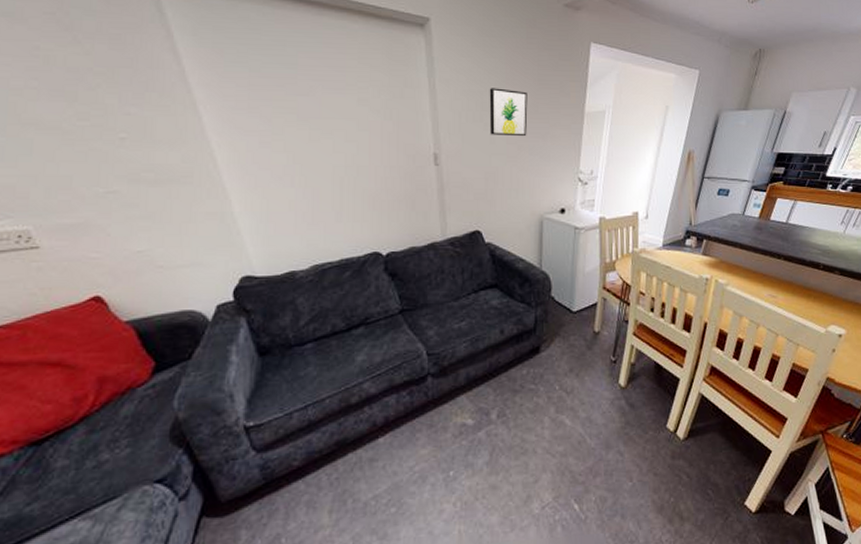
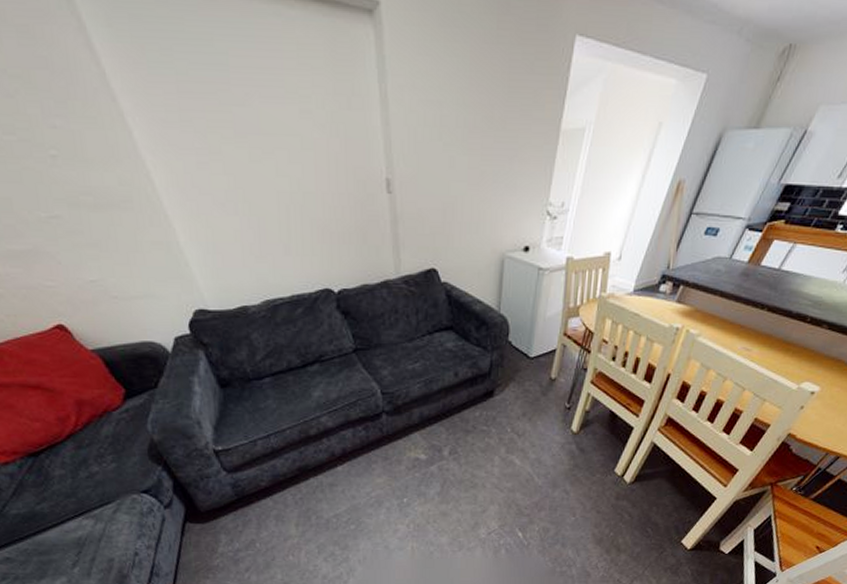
wall art: present [489,88,528,137] -> none [449,97,494,160]

